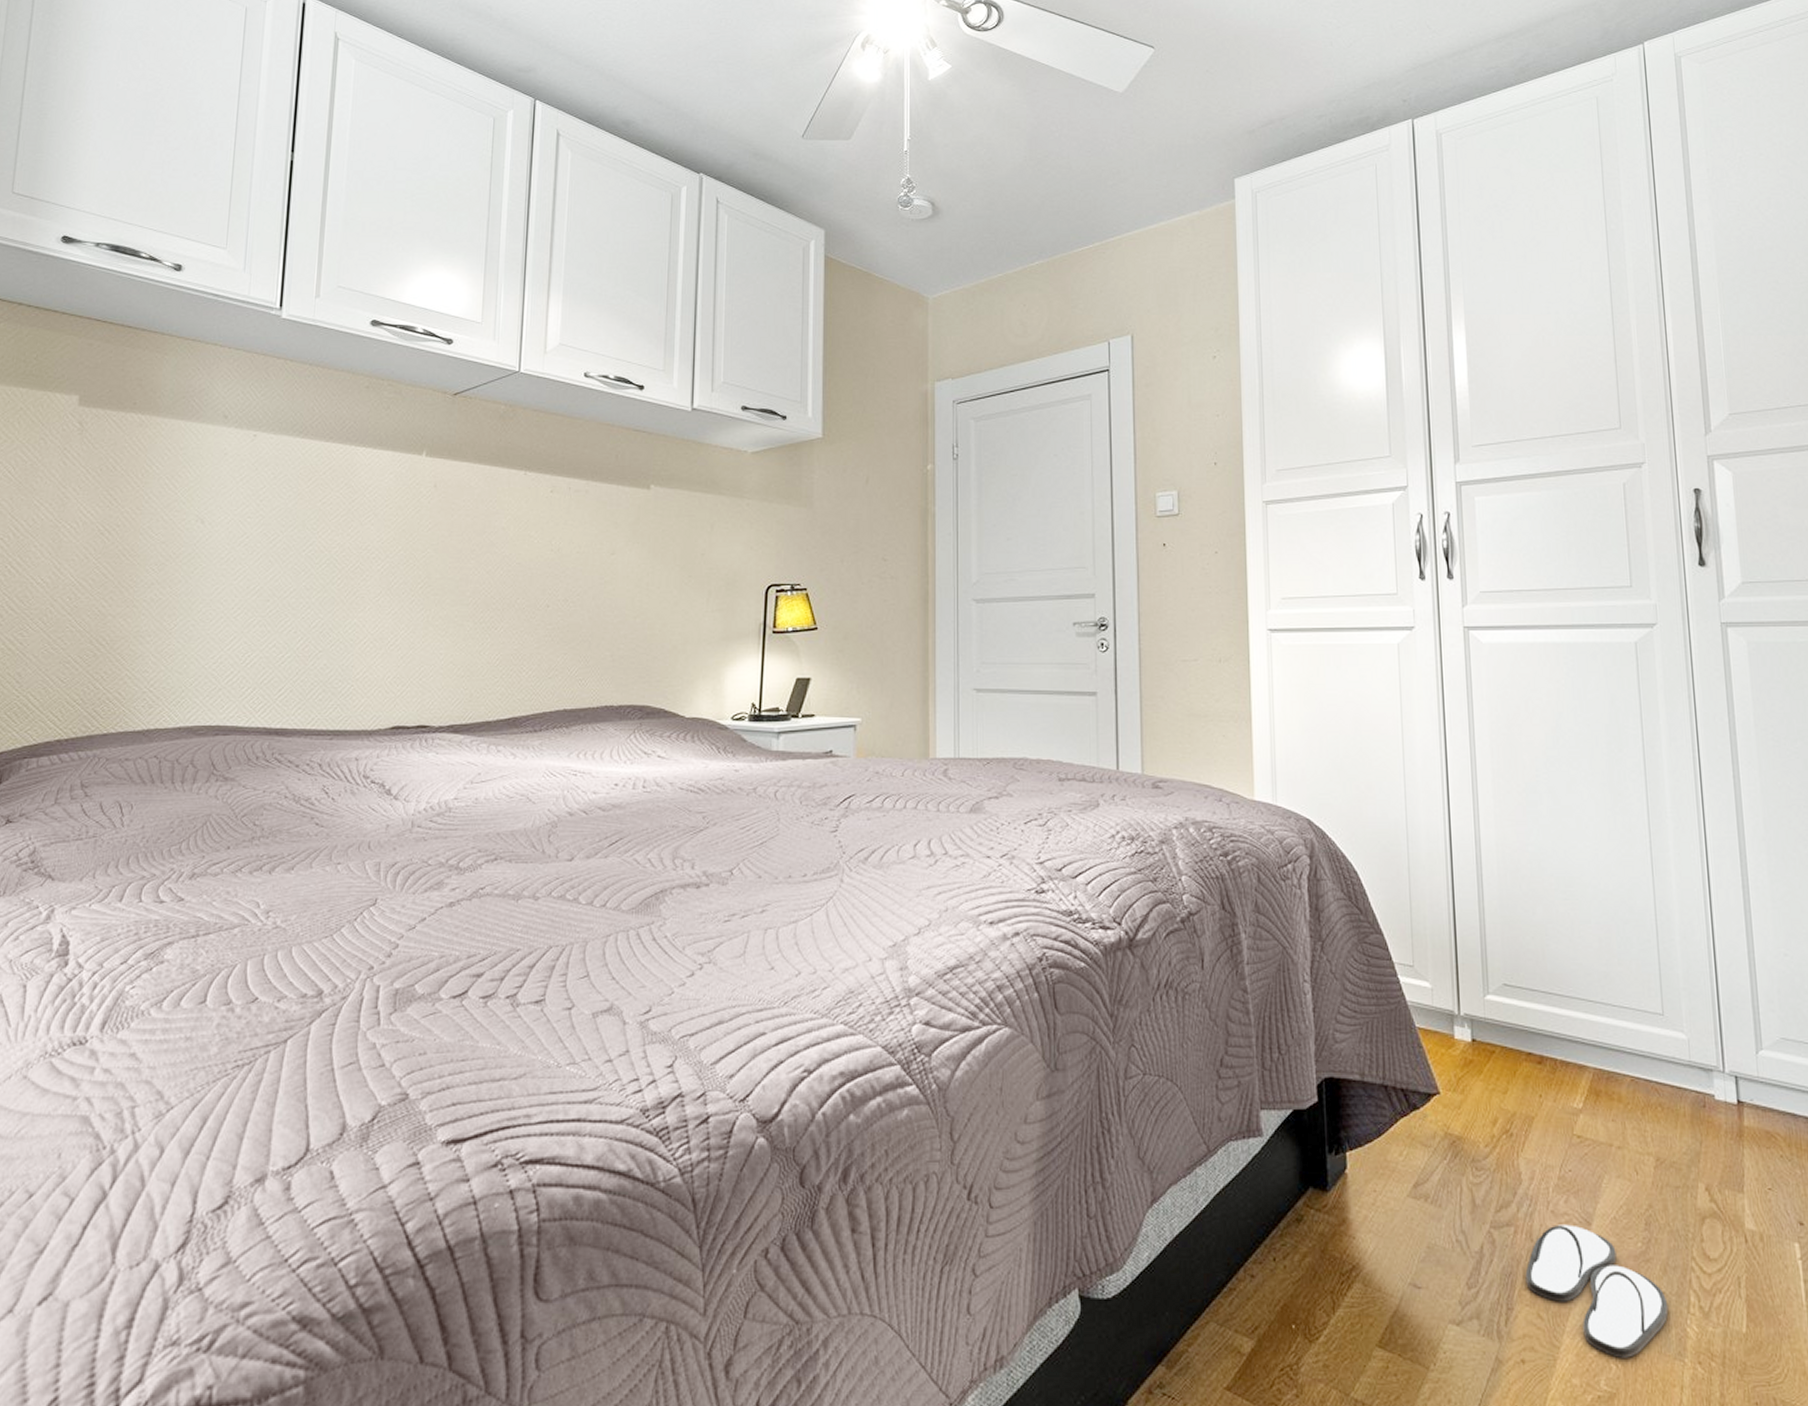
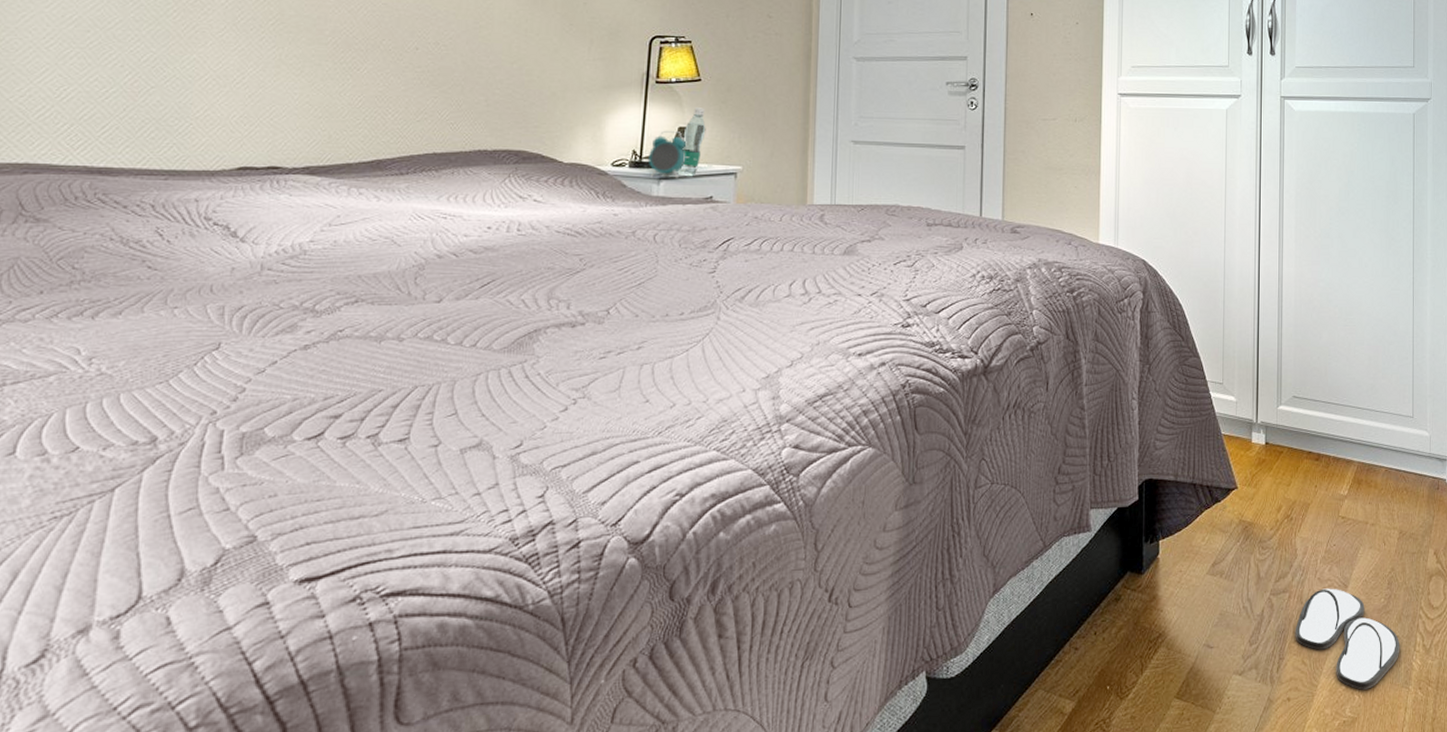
alarm clock: none [768,682,805,732] -> present [649,130,686,178]
bottle: none [796,656,824,730] -> present [677,106,706,177]

